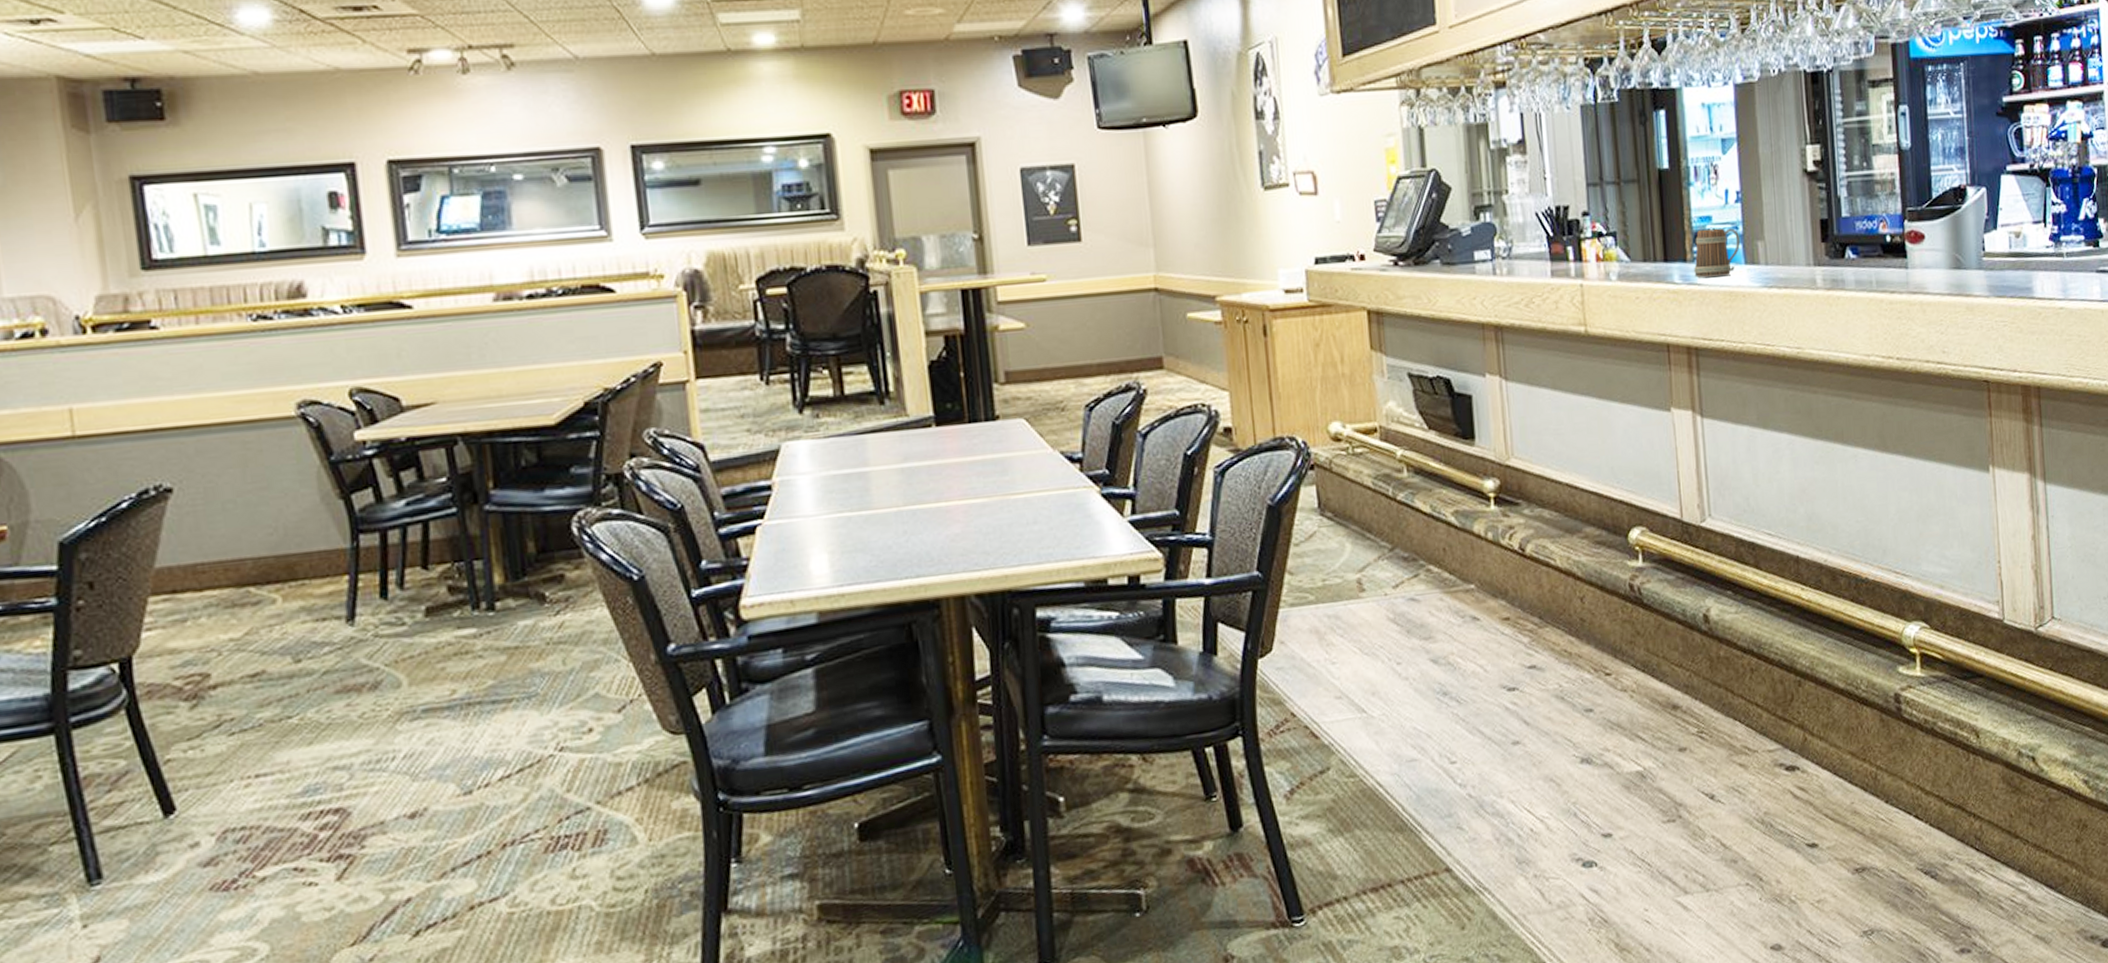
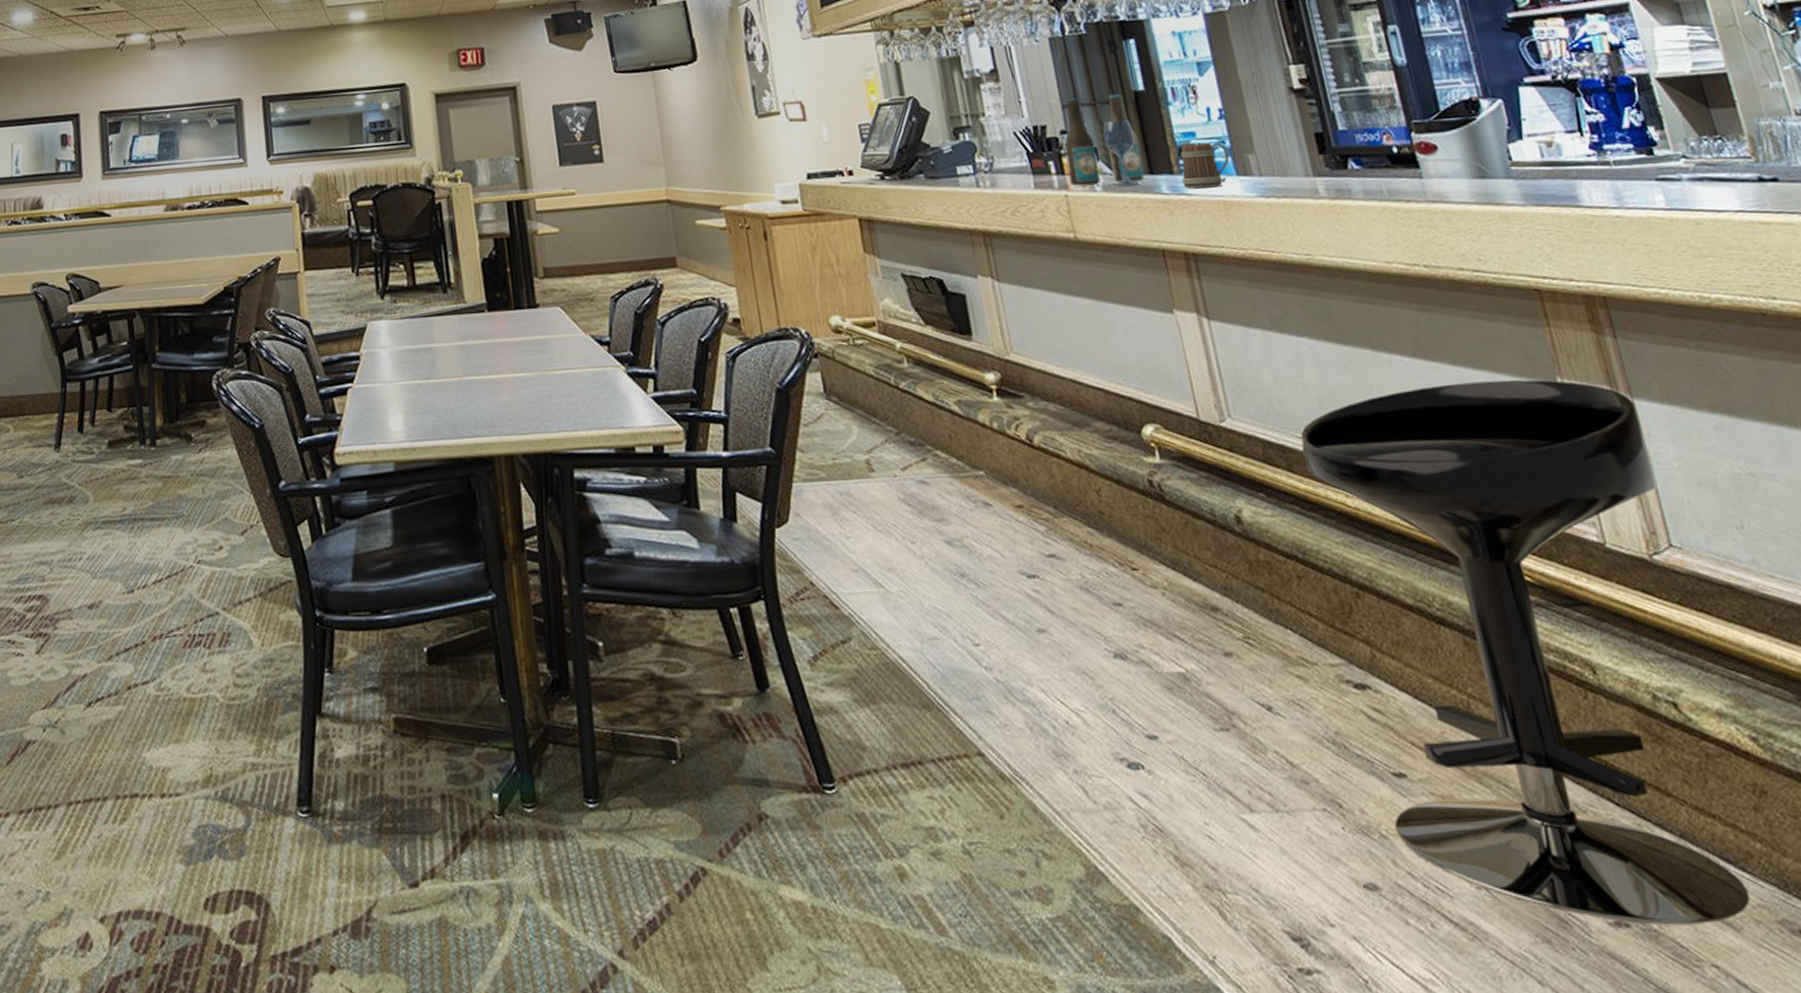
beer bottle: none [1584,172,1659,275] -> present [1064,94,1145,187]
wineglass: none [1624,200,1655,275] -> present [1103,119,1140,186]
bar stool: none [1769,468,2061,949] -> present [1301,379,1750,926]

